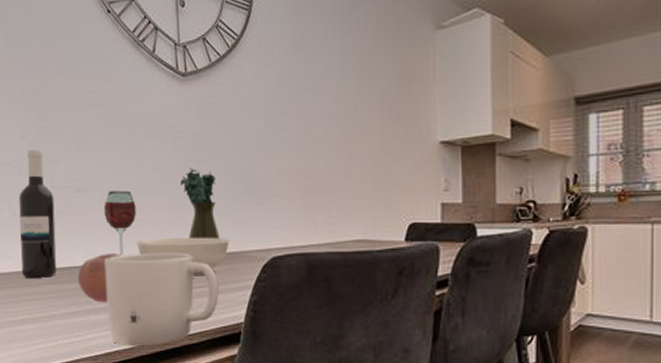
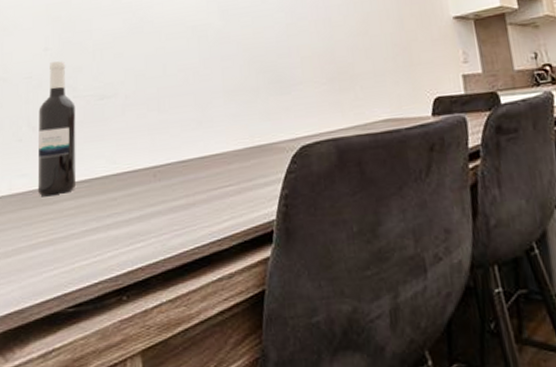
fruit: present [77,254,121,303] -> none [98,159,145,215]
wineglass: present [103,190,136,256] -> none [127,93,161,162]
mug: present [104,253,219,347] -> none [127,151,249,262]
bowl: present [136,237,230,276] -> none [160,131,257,175]
vase: present [181,167,220,240] -> none [205,64,247,136]

